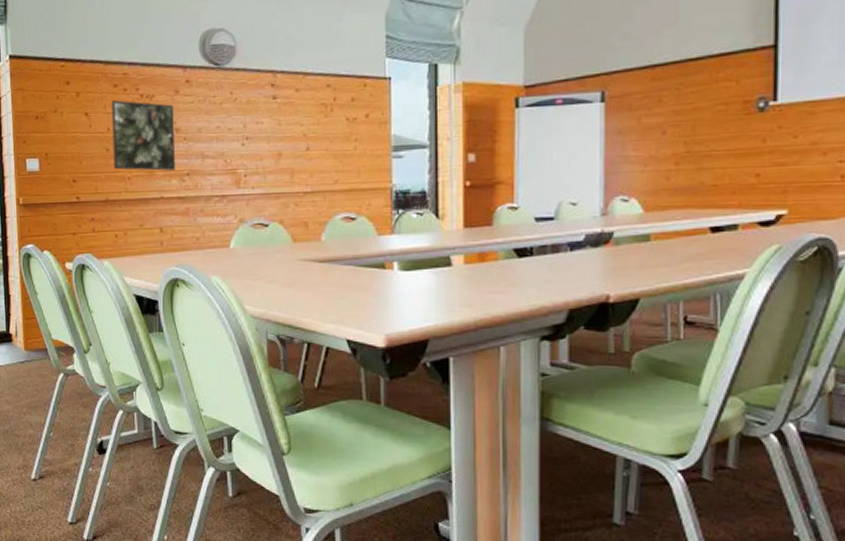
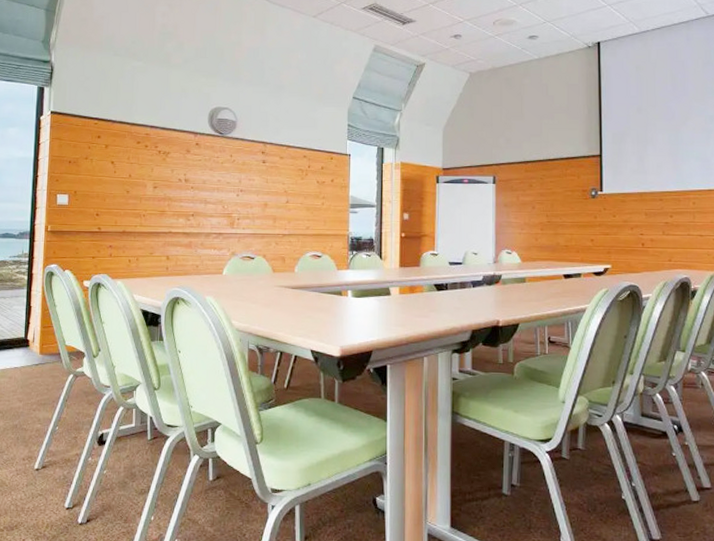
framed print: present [111,100,176,171] -> none [132,154,185,211]

